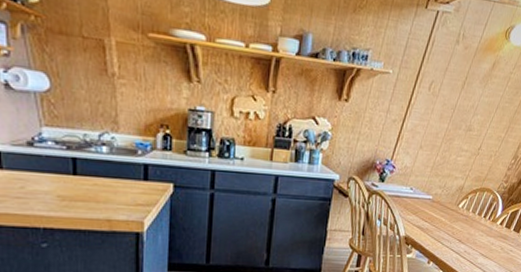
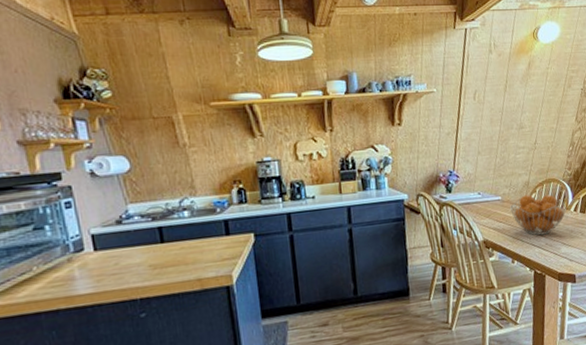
fruit basket: none [438,199,494,242] -> present [510,194,567,236]

